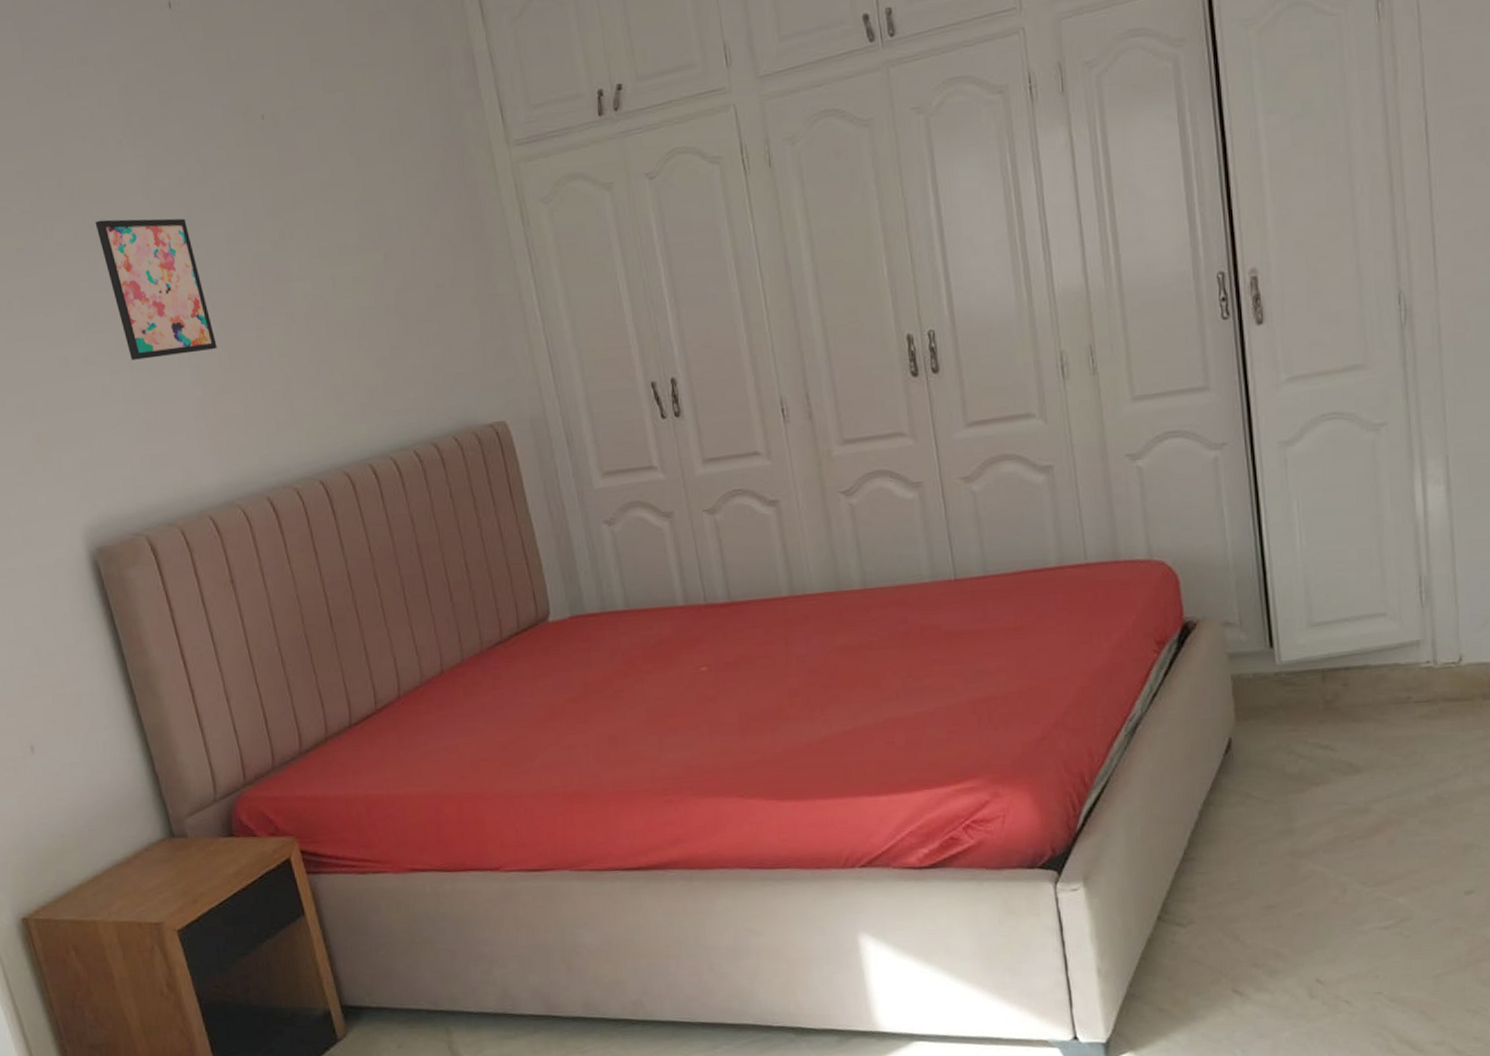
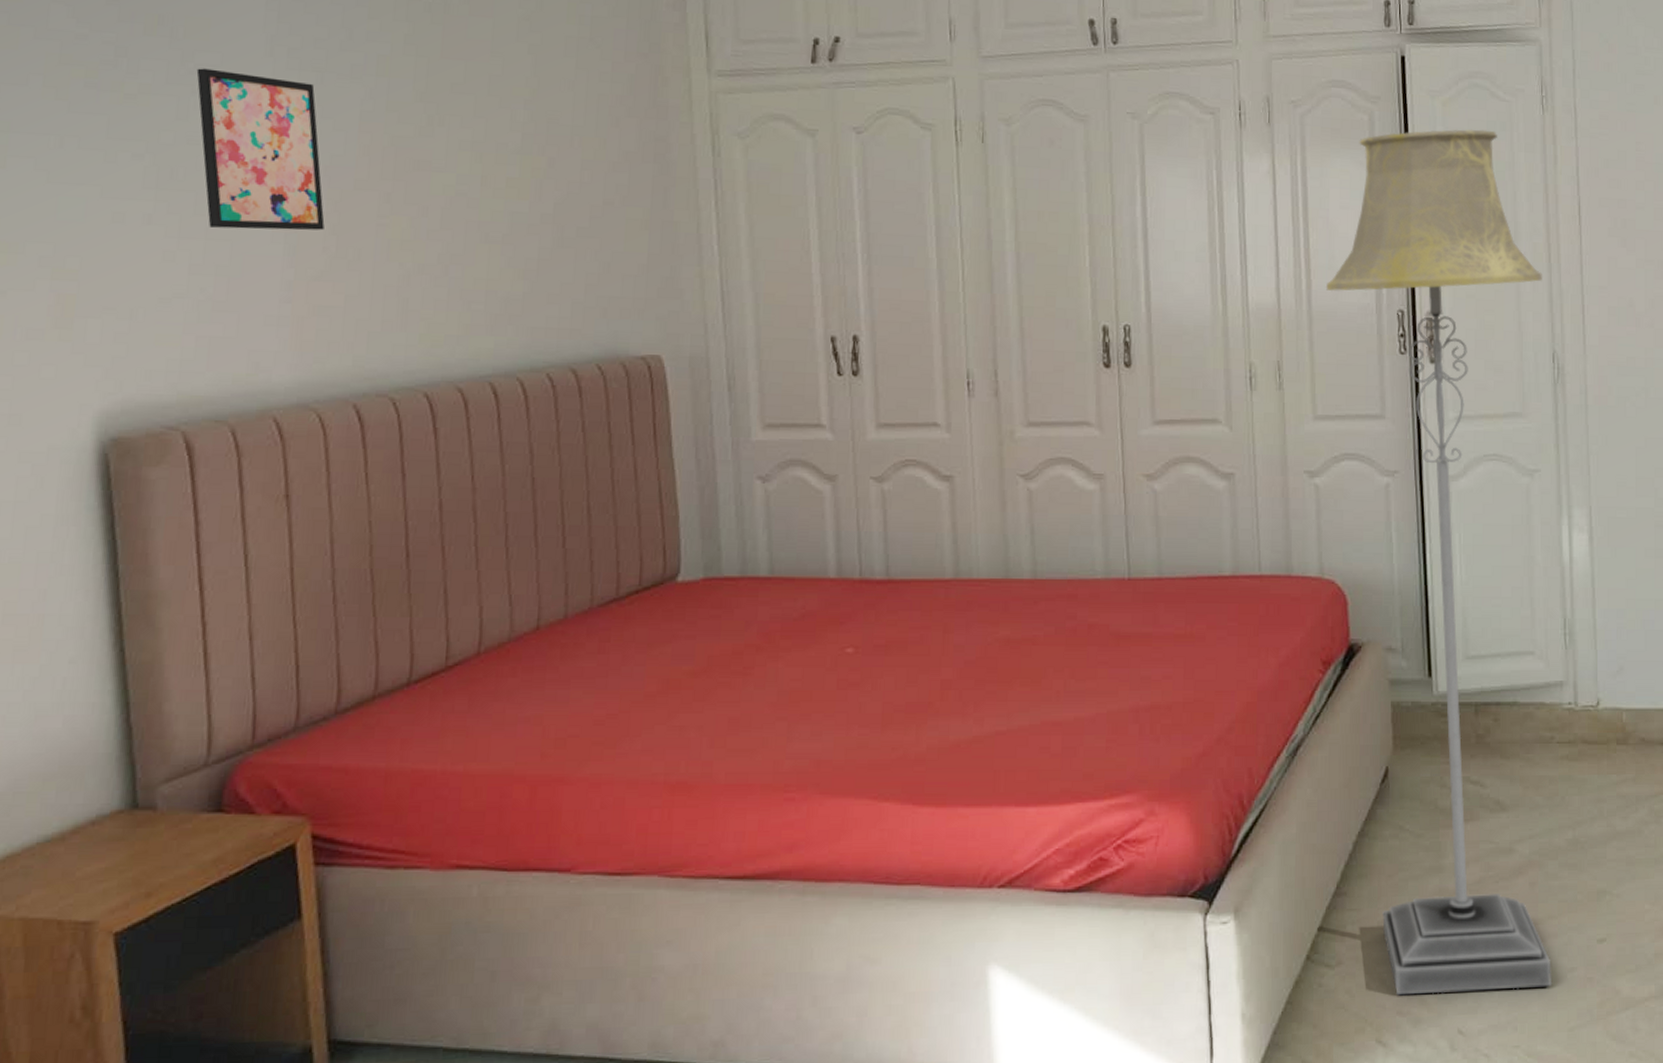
floor lamp: none [1136,52,1416,950] -> present [1325,129,1553,996]

